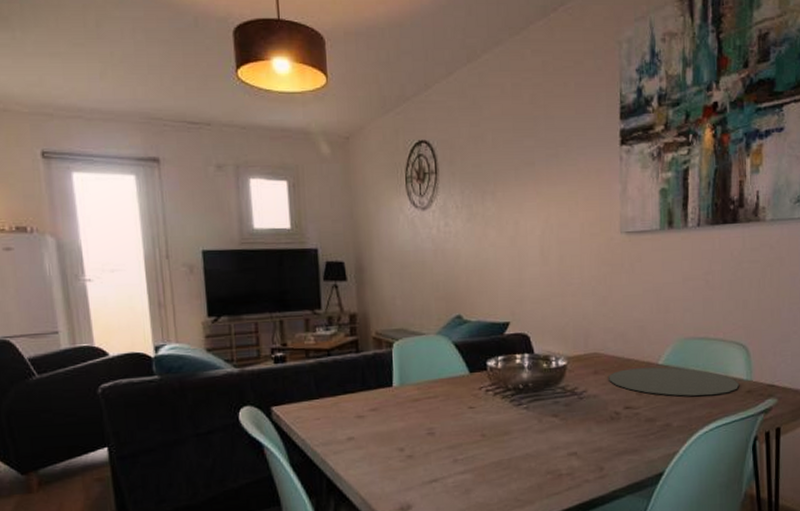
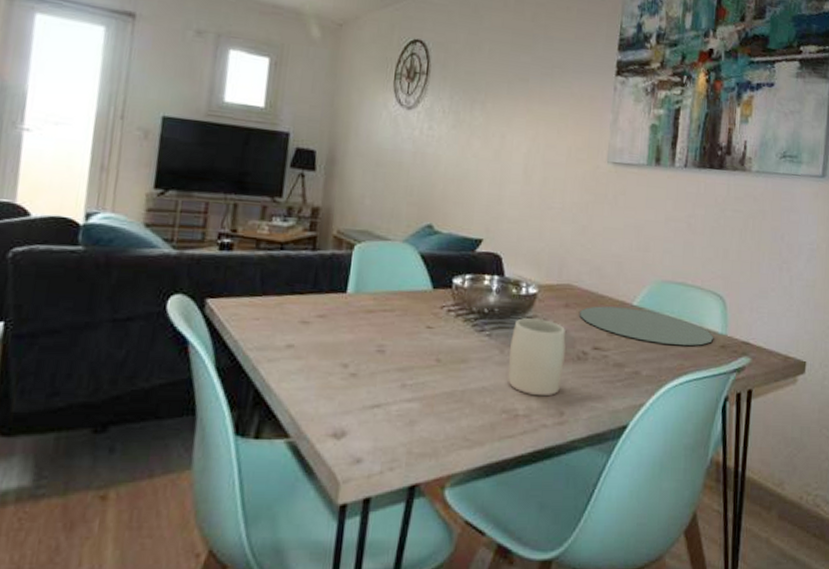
mug: none [546,387,599,456] -> present [508,318,566,397]

